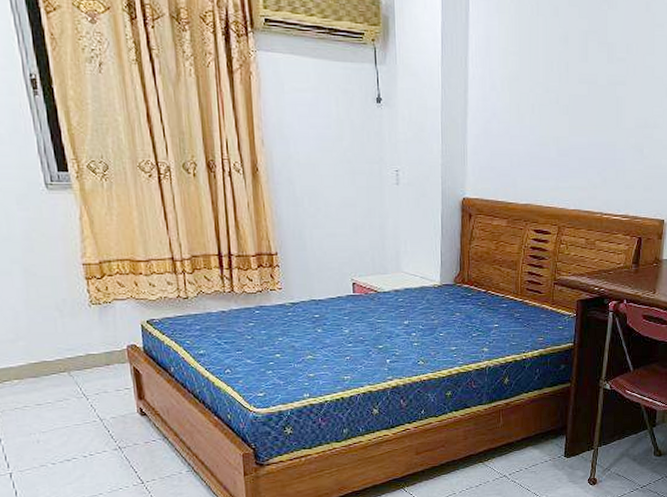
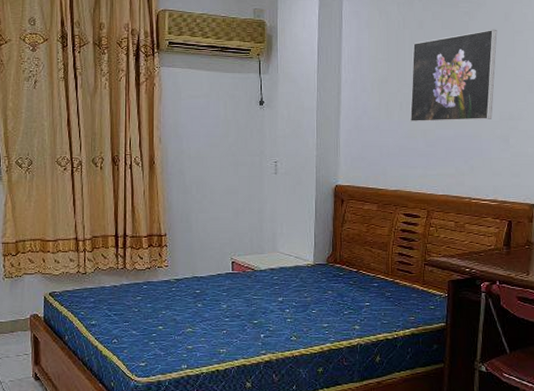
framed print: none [542,21,637,128] -> present [409,29,498,122]

